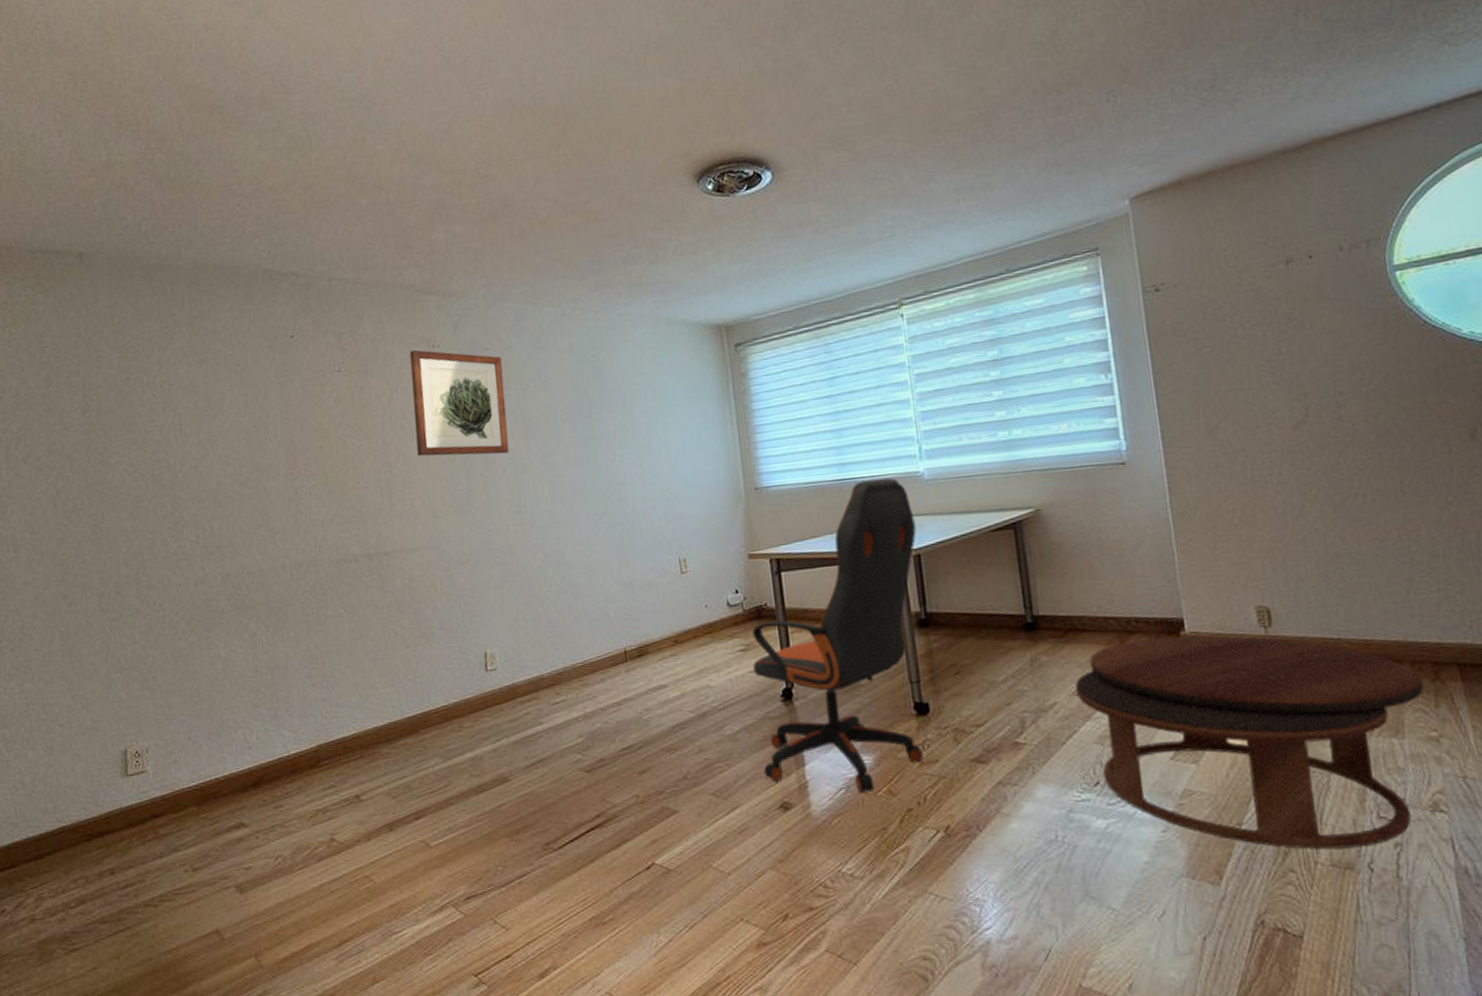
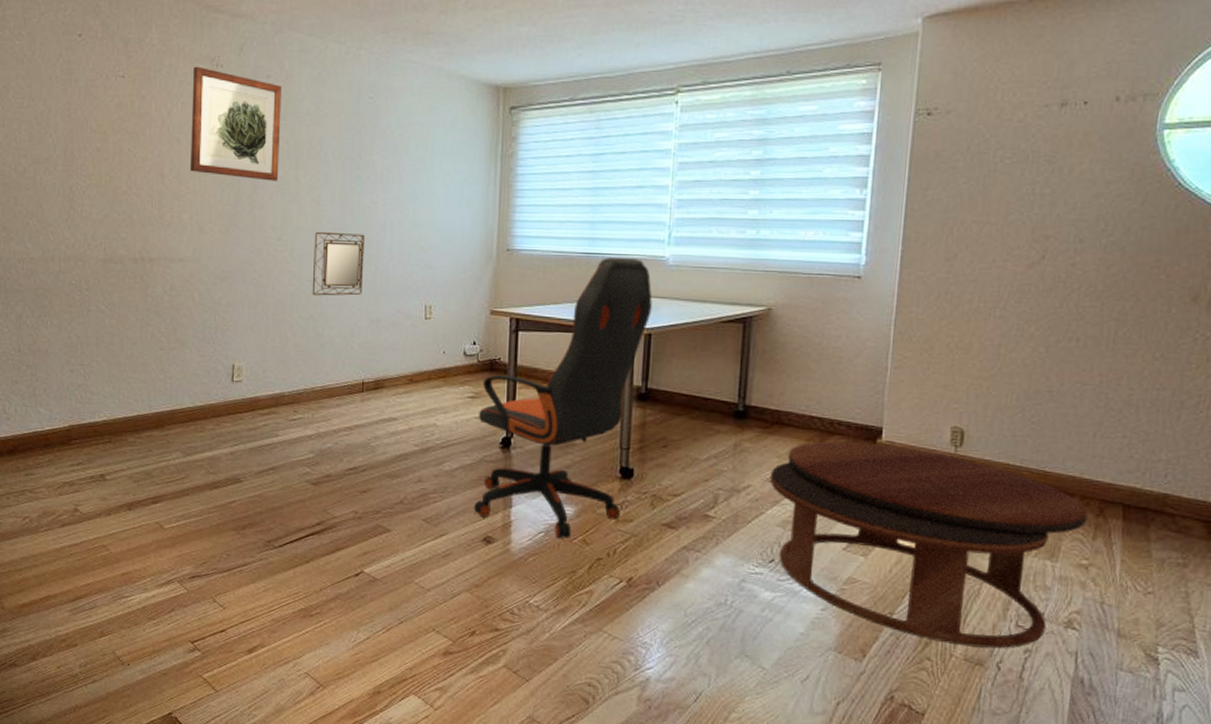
home mirror: none [553,494,611,566] -> present [312,231,365,296]

